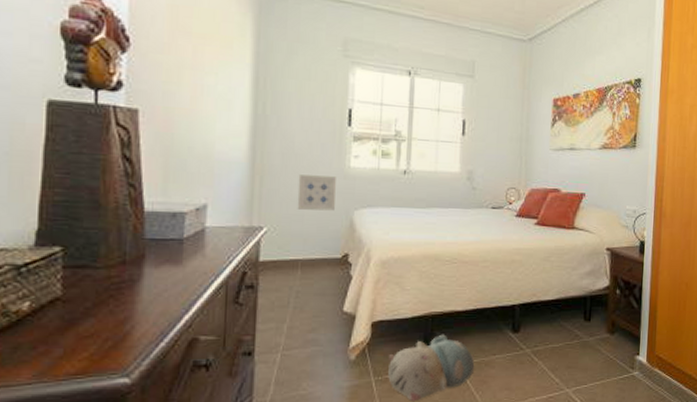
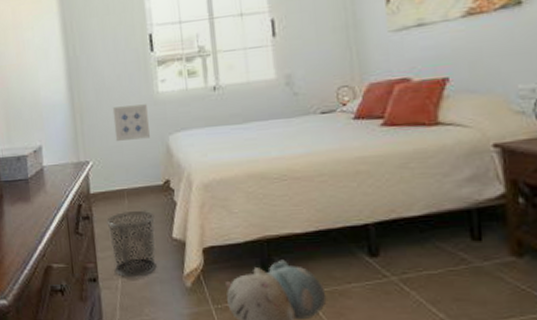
waste bin: none [273,281,328,352] -> present [106,210,157,278]

